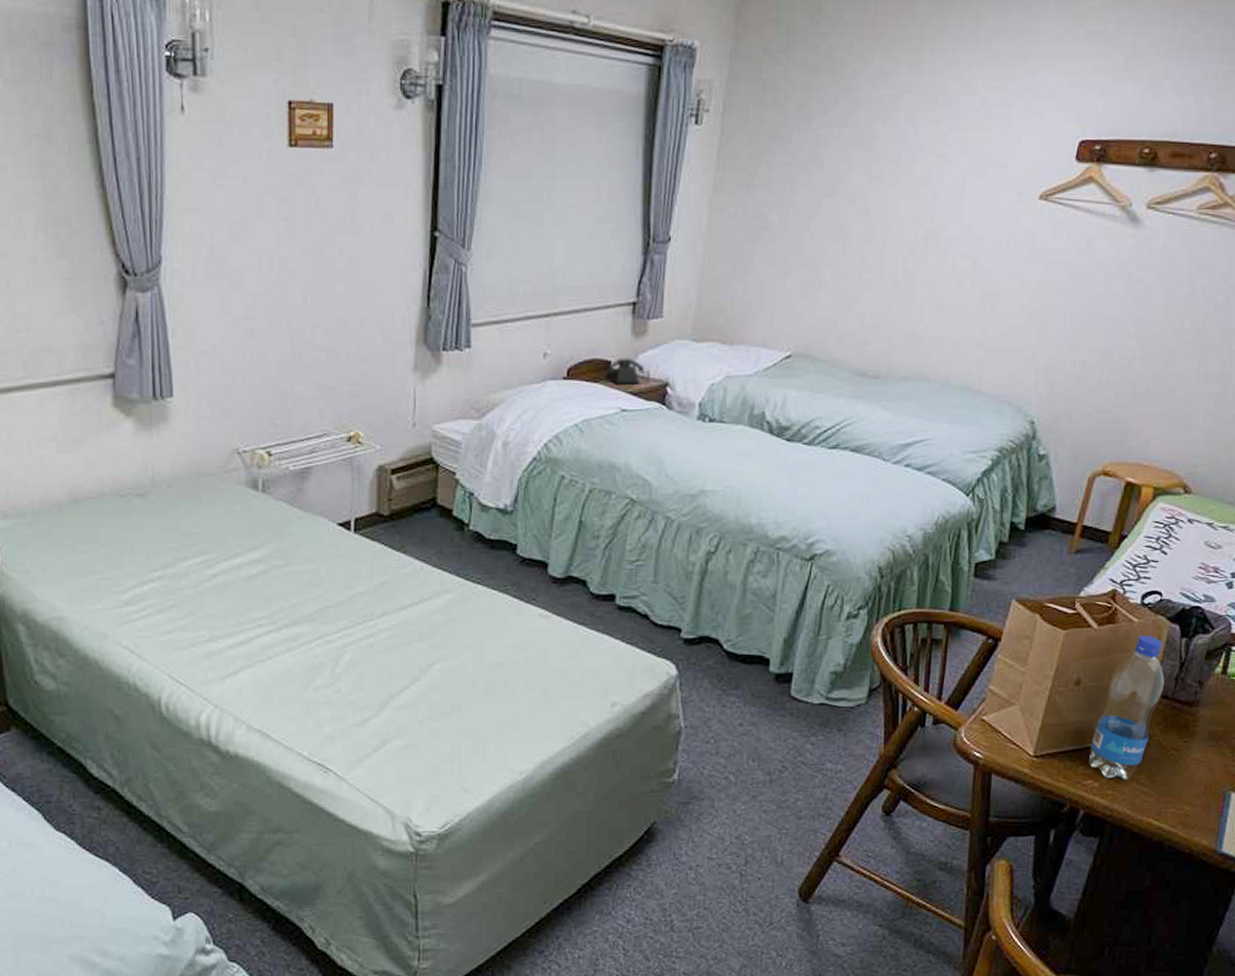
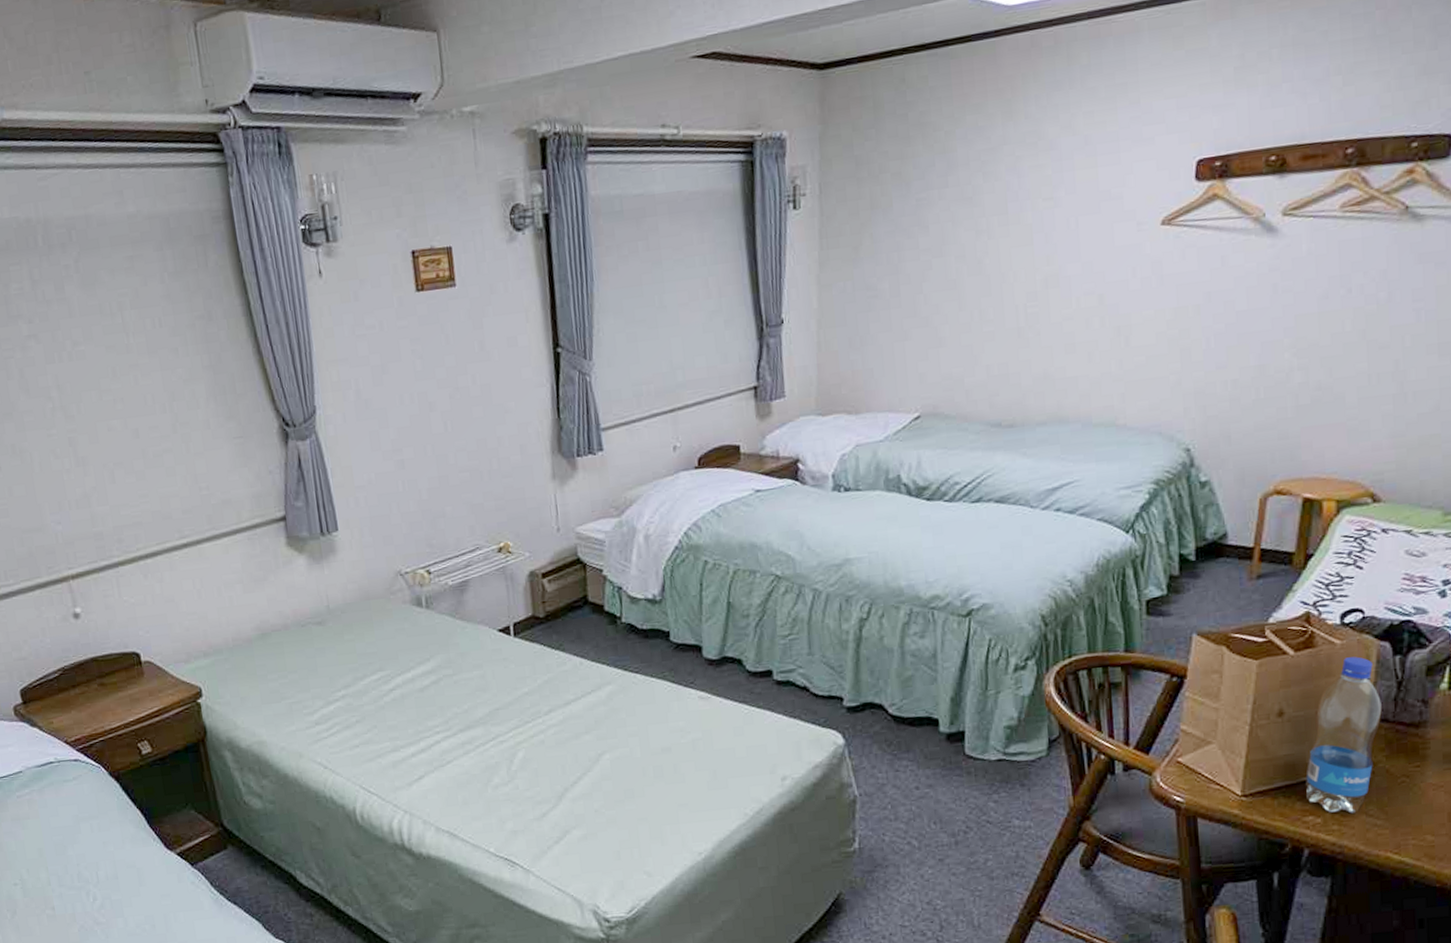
telephone: present [597,358,645,386] -> none [727,440,774,468]

